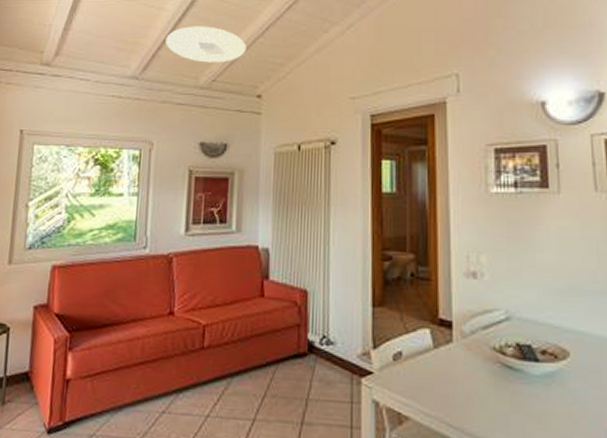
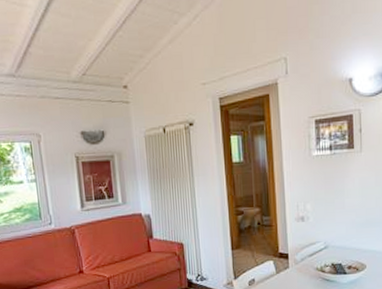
ceiling light: present [165,26,246,63] -> none [33,21,108,58]

